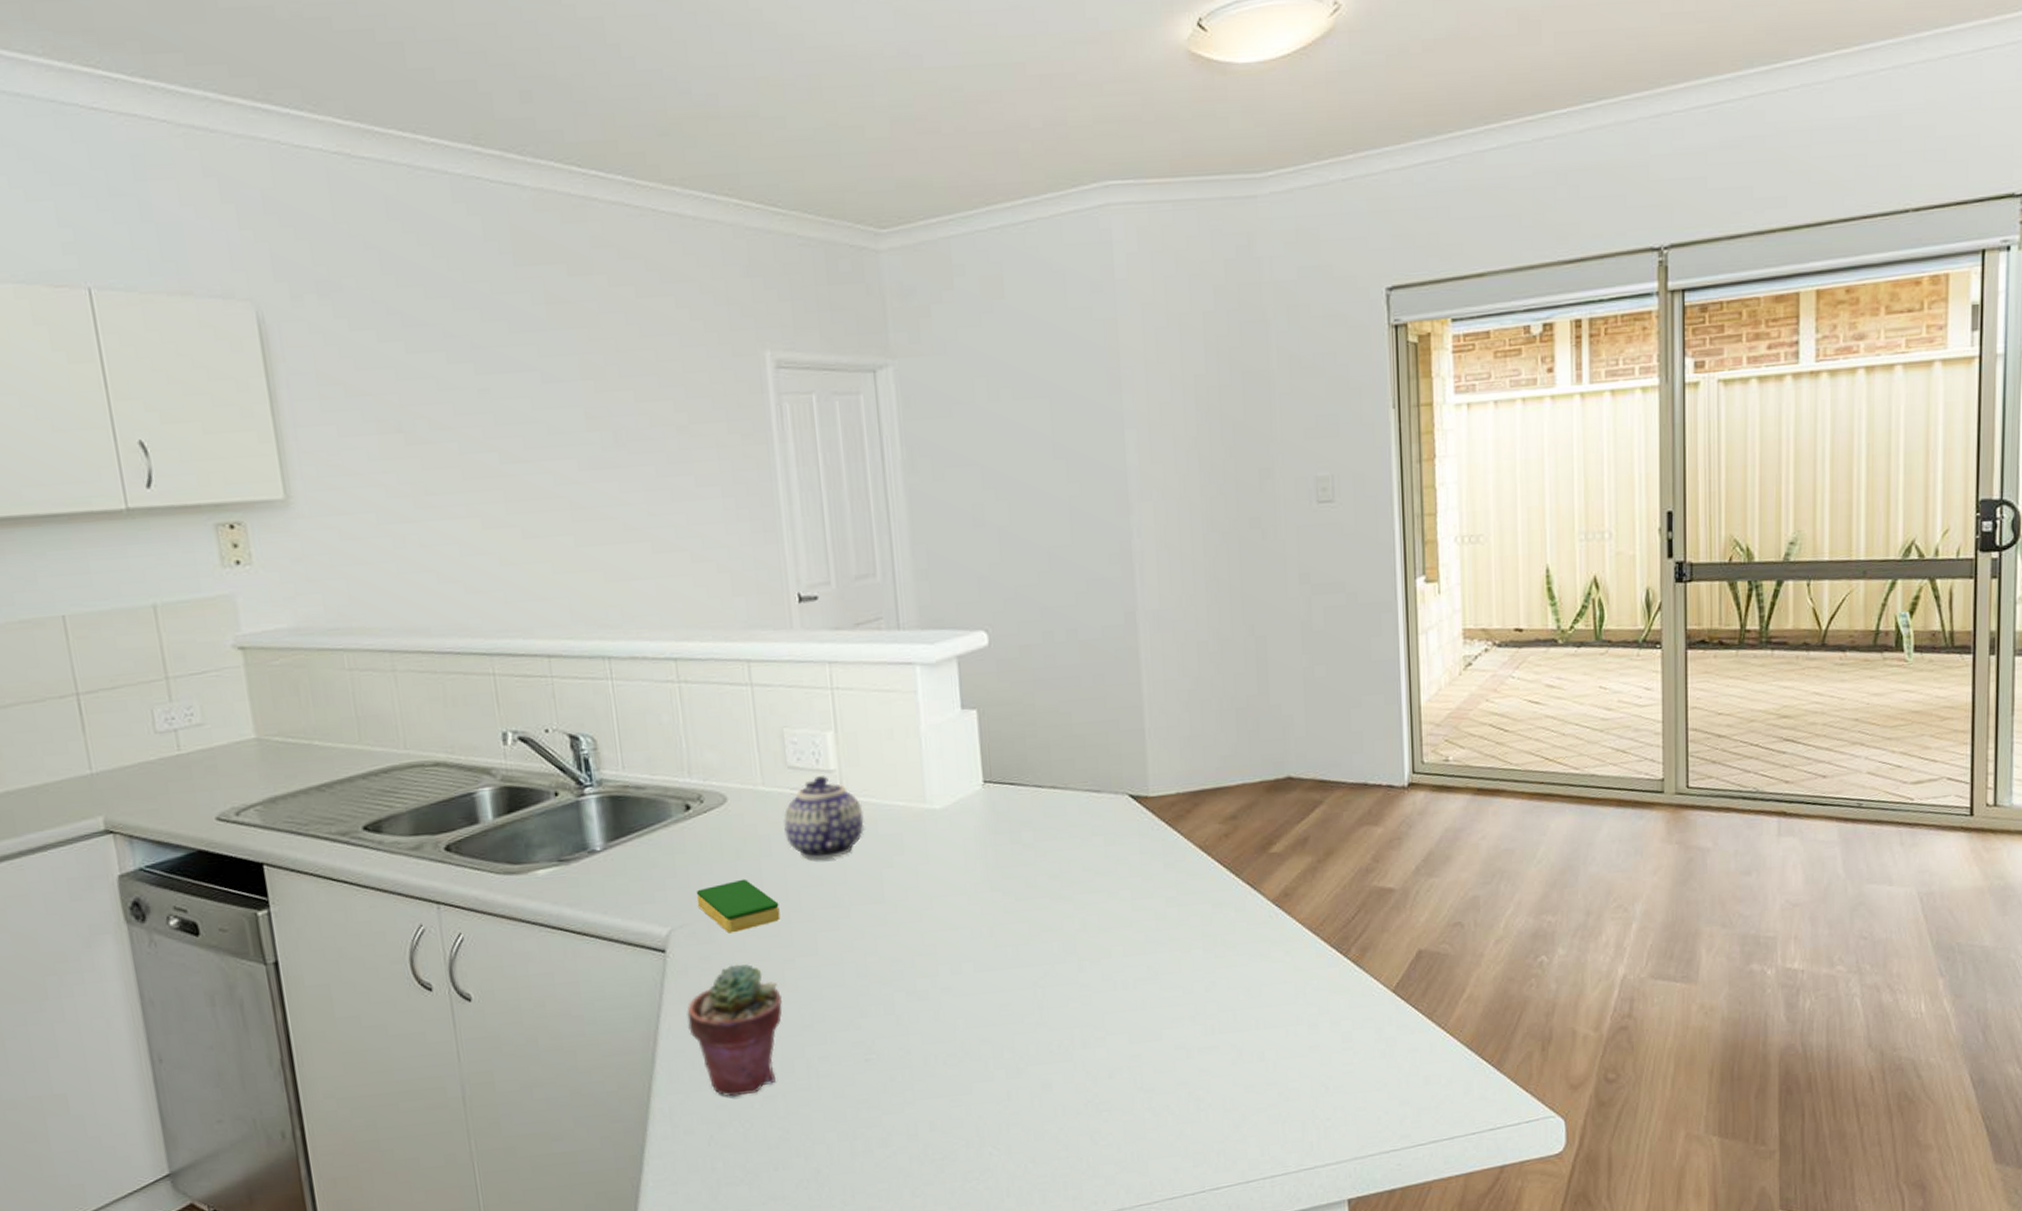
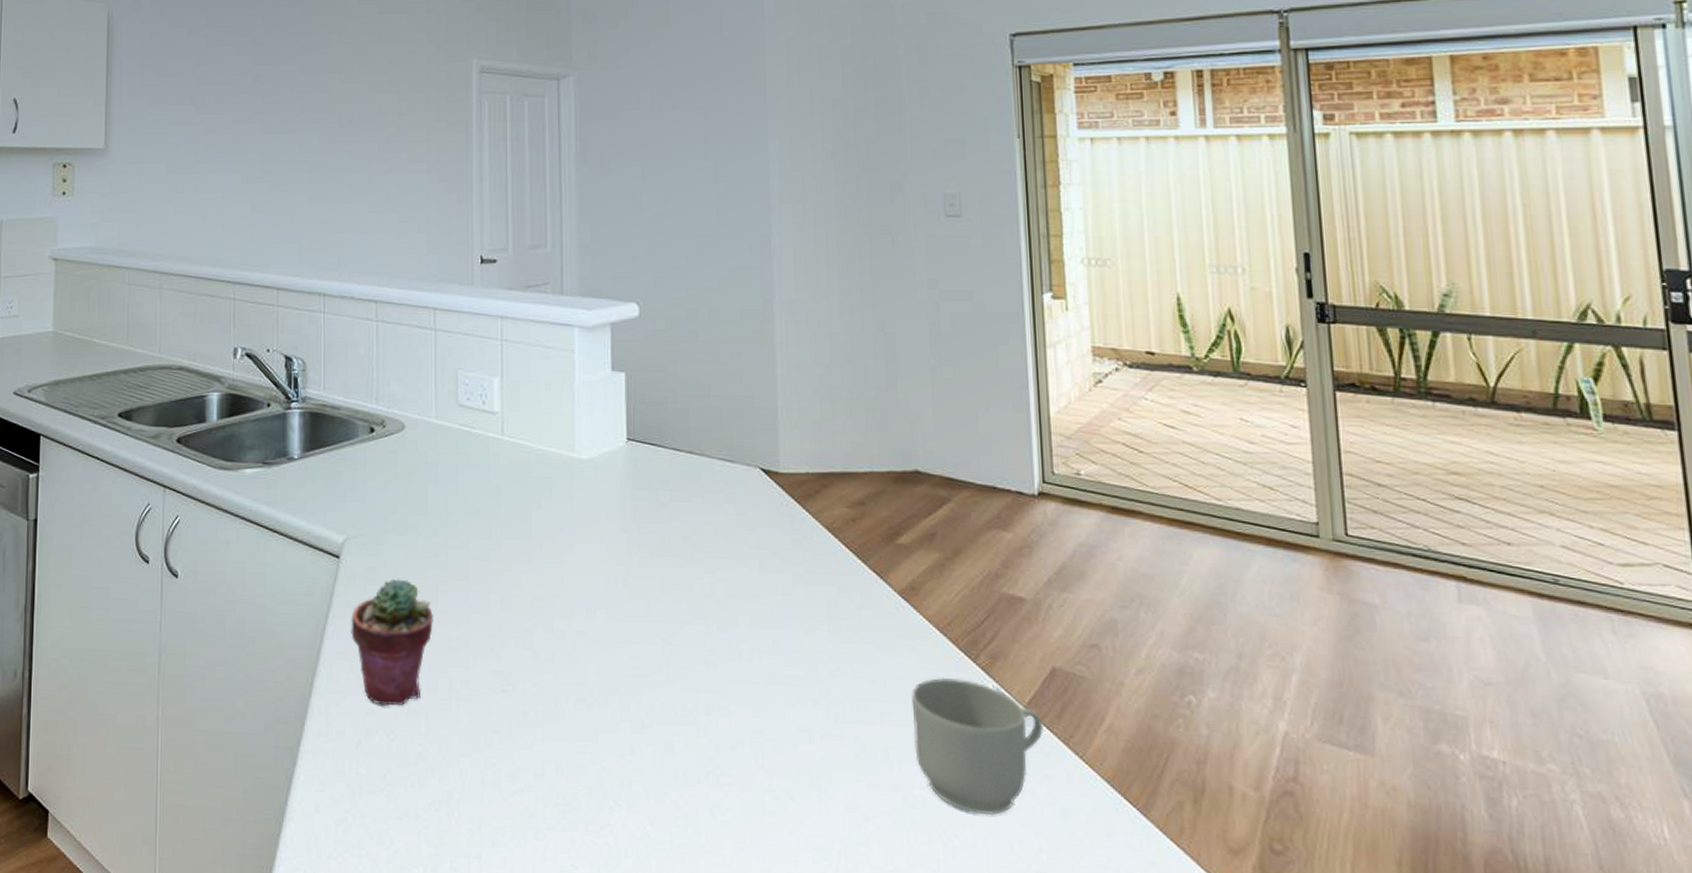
dish sponge: present [696,879,781,933] -> none [370,500,439,549]
teapot: present [783,776,865,860] -> none [451,416,519,492]
mug: none [1285,974,1410,1096] -> present [911,677,1045,816]

